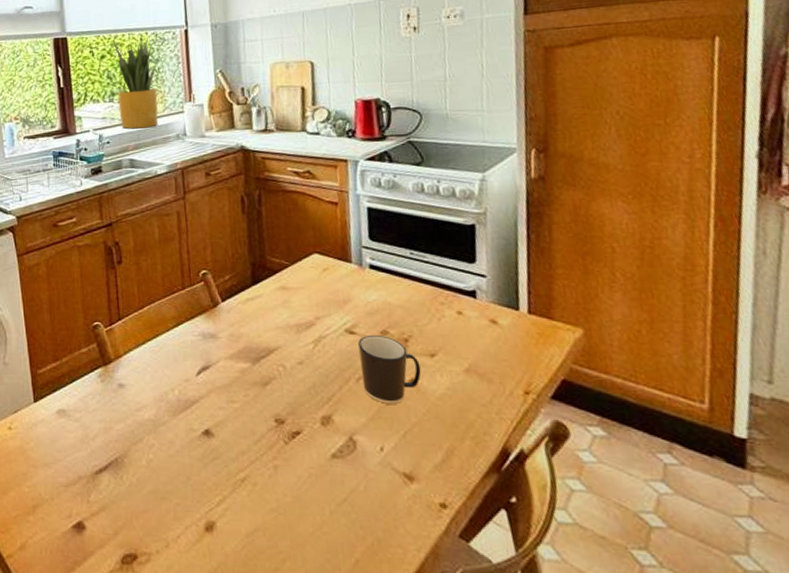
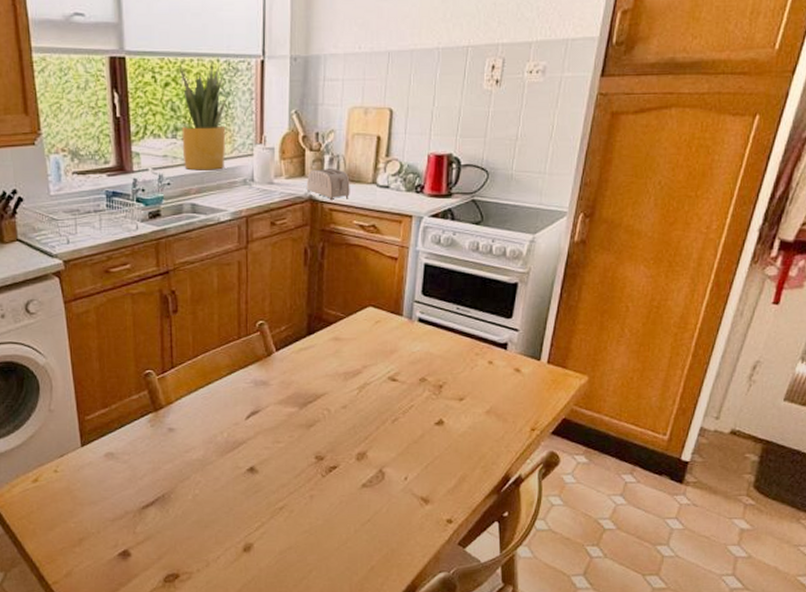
toaster: none [236,119,281,149] -> present [306,167,350,200]
mug: present [358,334,421,404] -> none [397,381,449,441]

